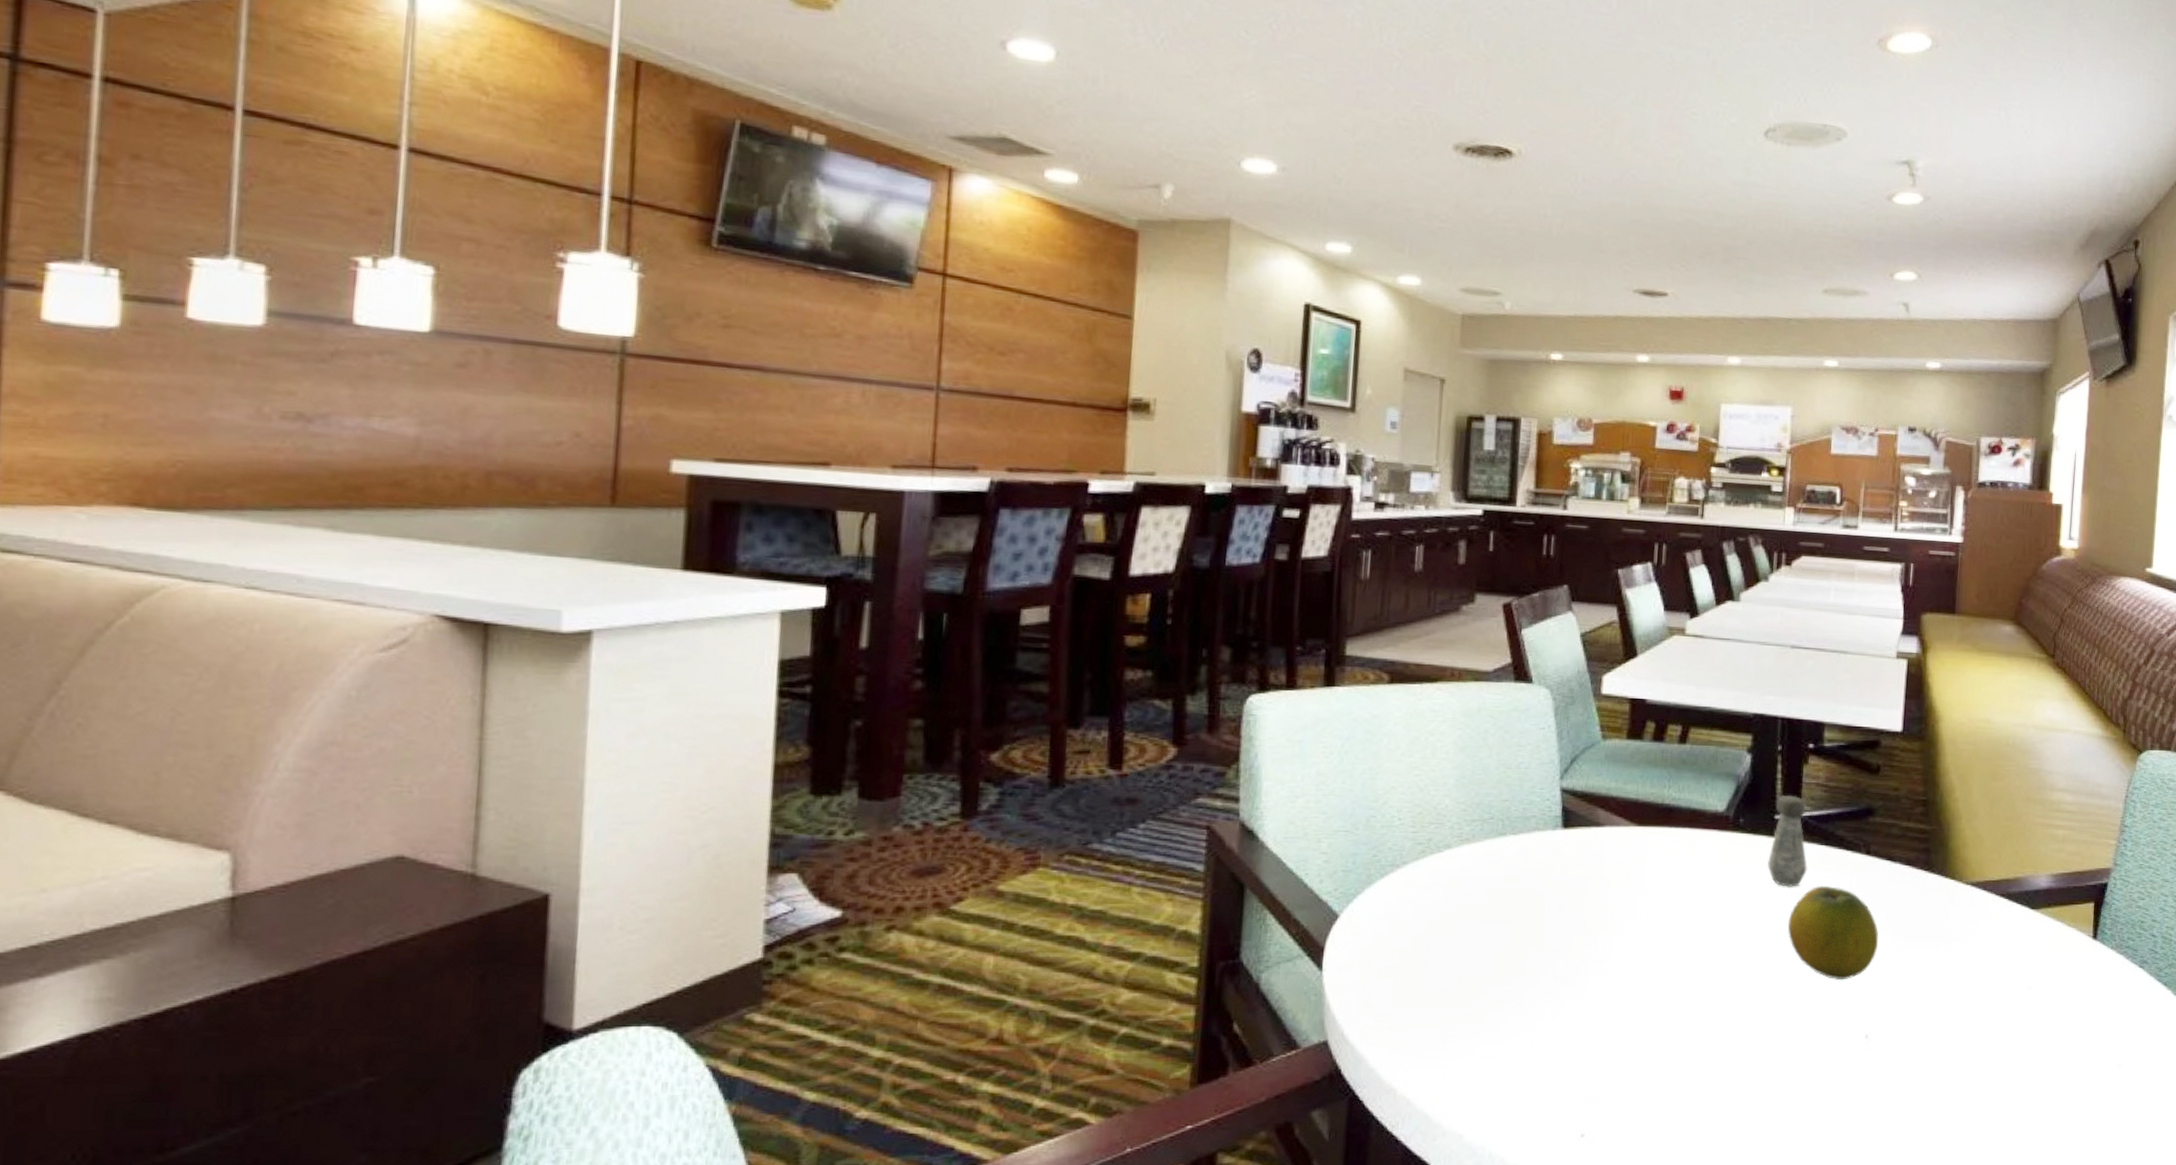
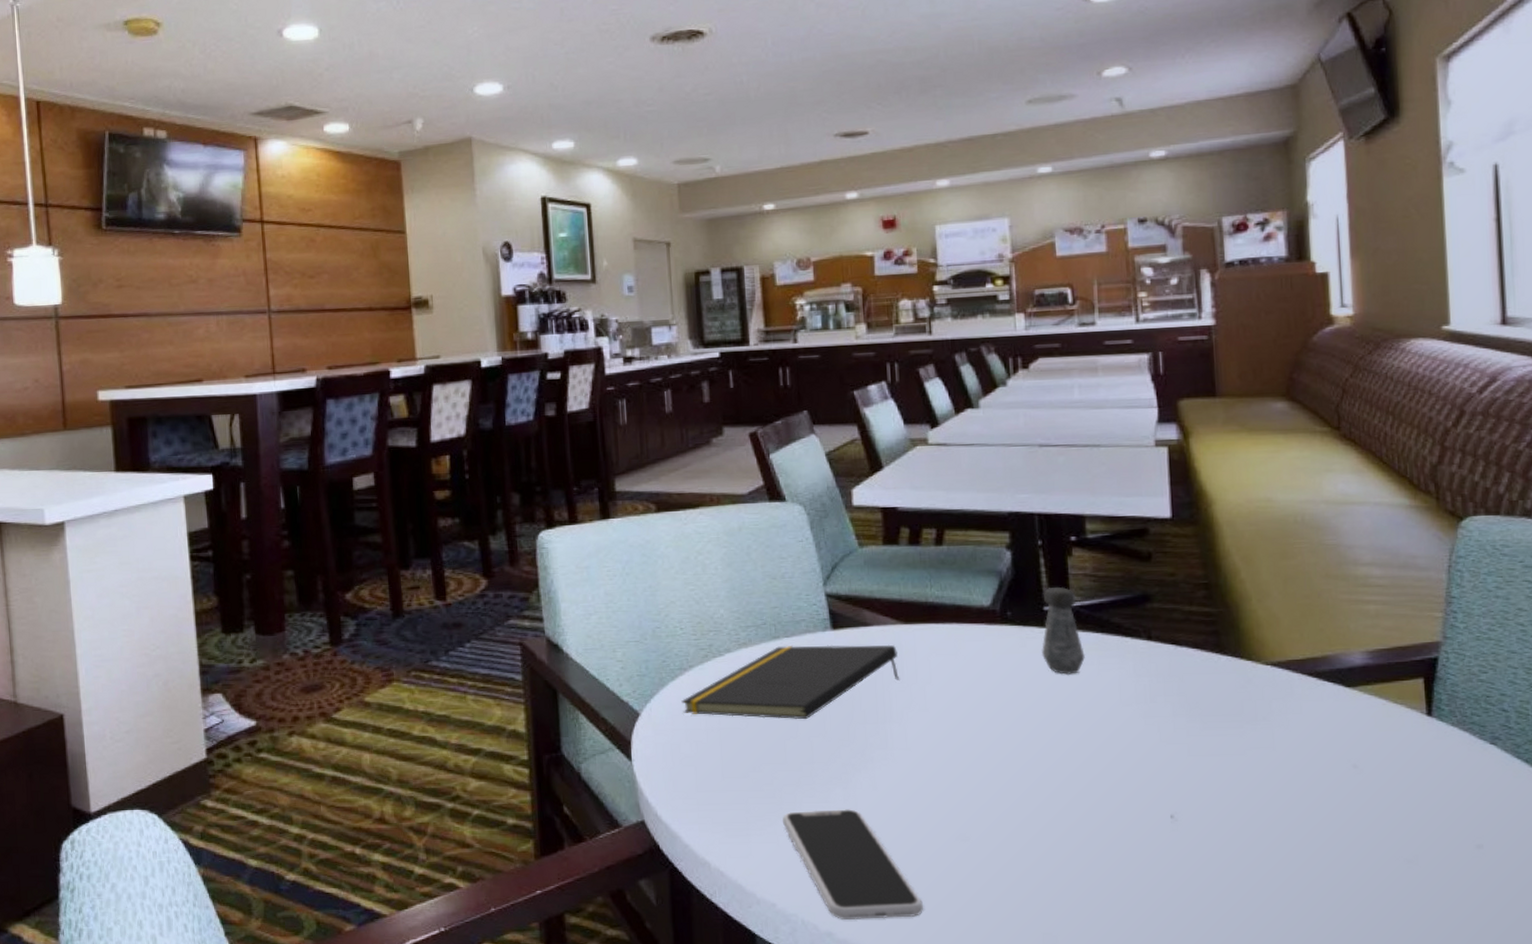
notepad: none [1388,843,1627,928] -> present [681,644,900,720]
smartphone: none [1483,1028,1619,1151] -> present [783,809,924,919]
fruit: present [1787,886,1879,981] -> none [1071,672,1173,763]

